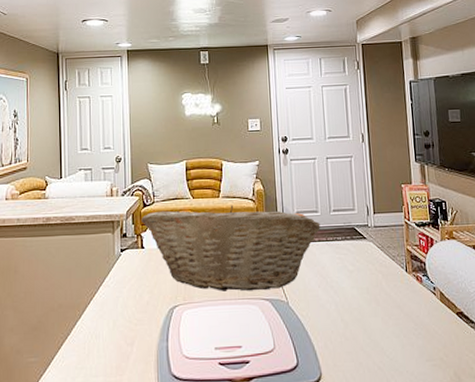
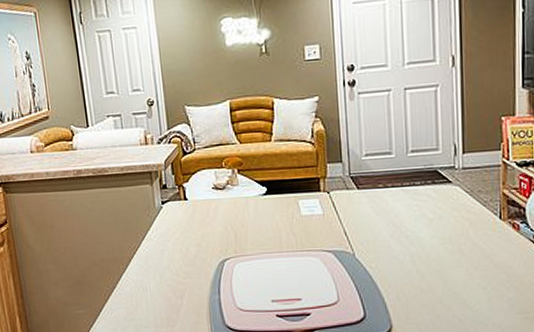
fruit basket: present [141,205,321,291] -> none [182,149,395,243]

